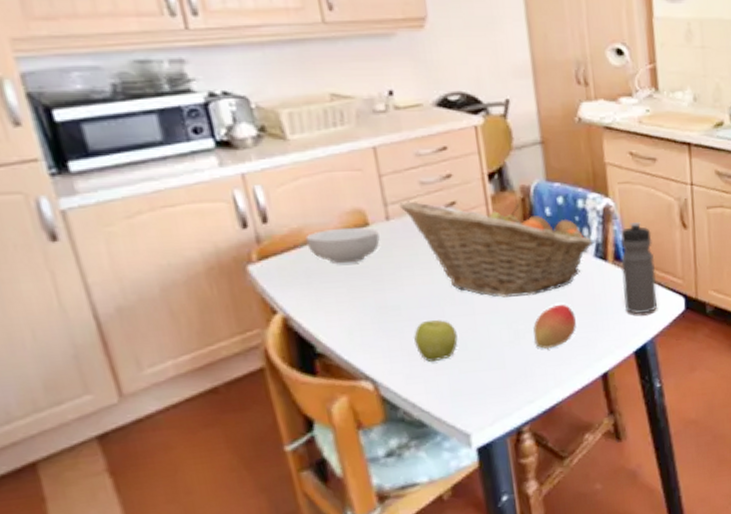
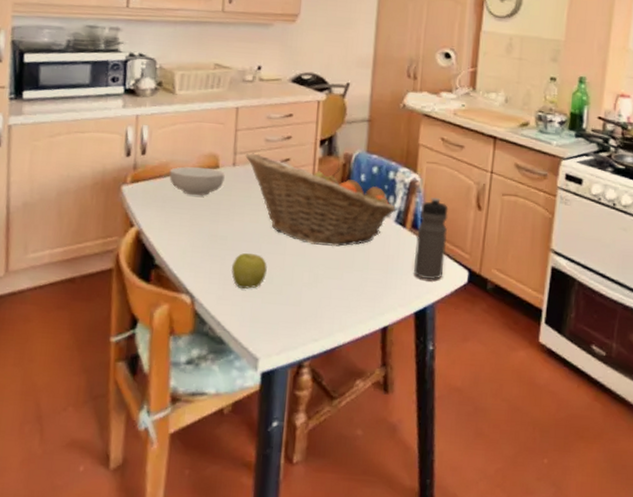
fruit: present [533,304,577,350] -> none [330,258,369,296]

